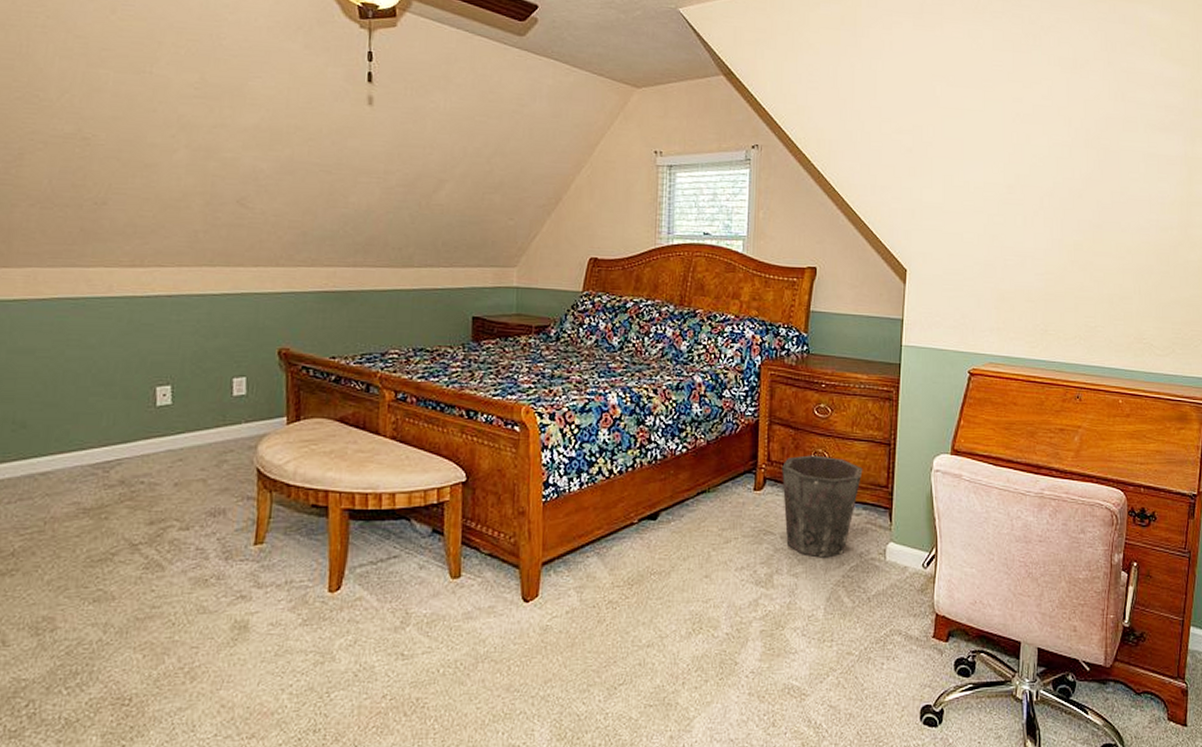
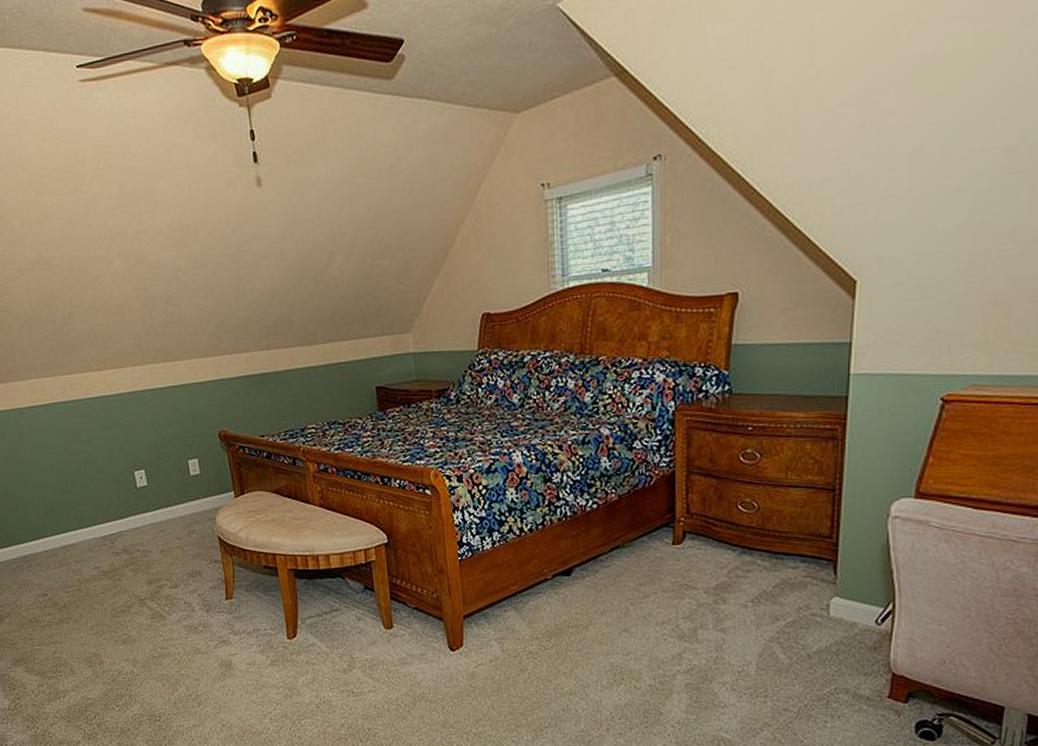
waste bin: present [782,455,863,558] -> none [704,505,800,613]

